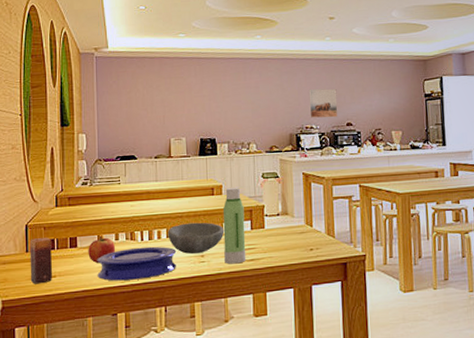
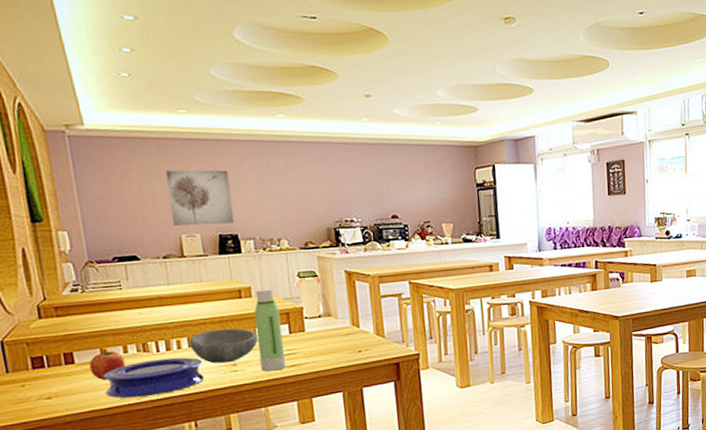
candle: present [29,238,53,284] -> none [9,355,48,409]
wall art: none [164,83,214,131] -> present [165,170,235,226]
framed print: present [308,89,338,118] -> none [346,177,381,210]

